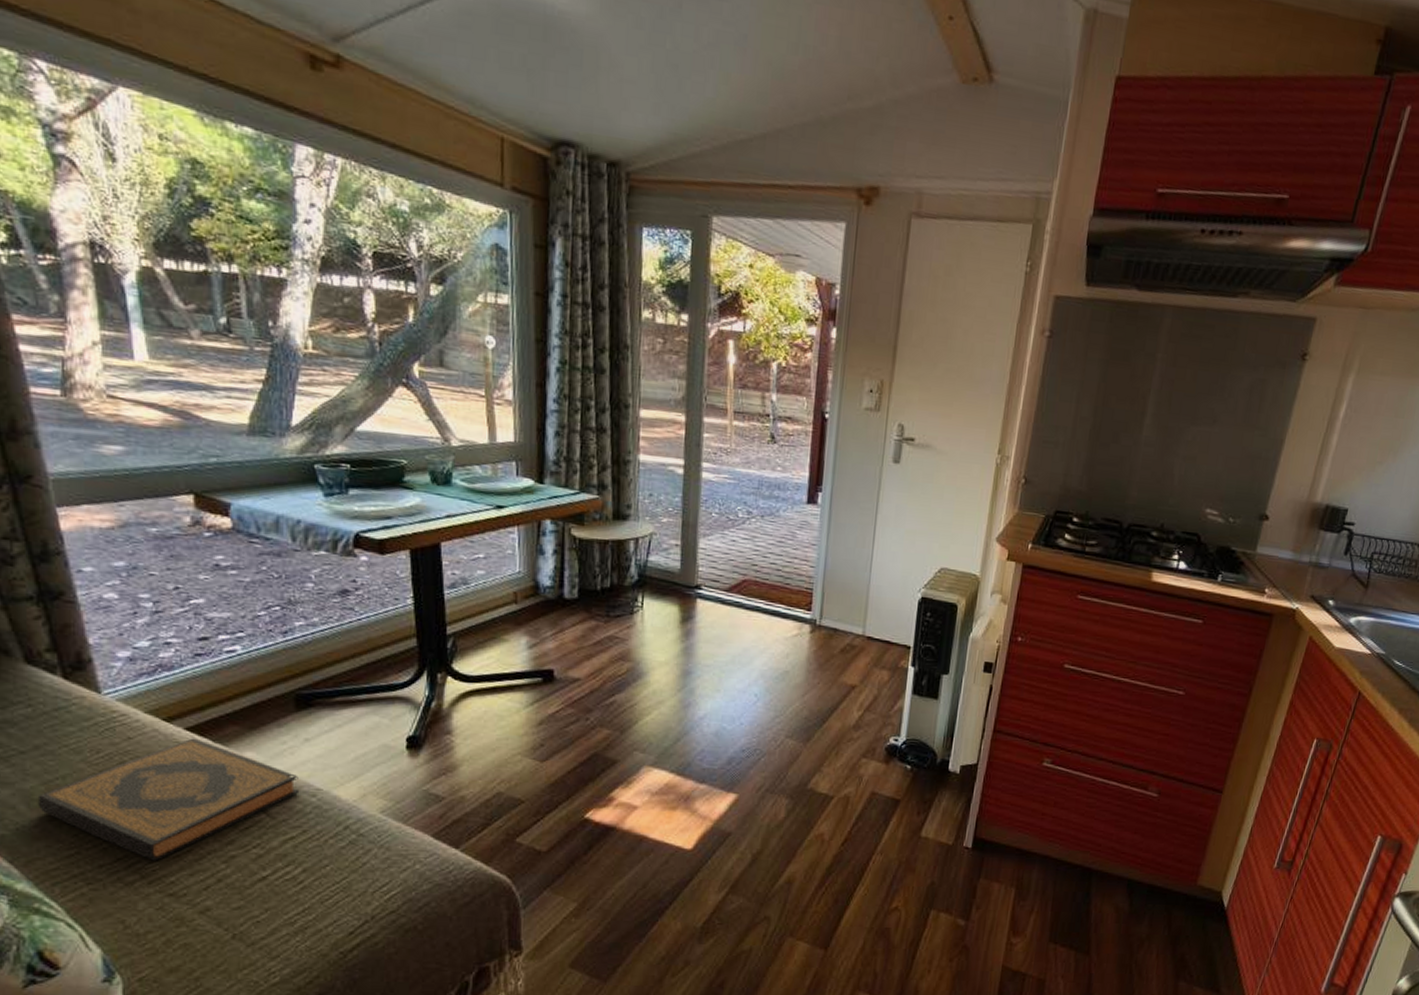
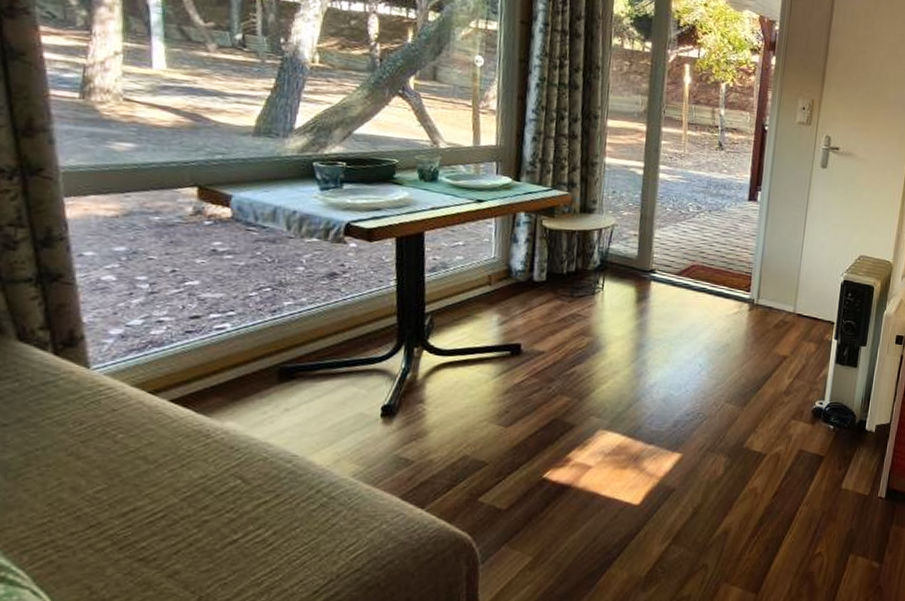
hardback book: present [37,738,300,861] -> none [14,409,276,527]

